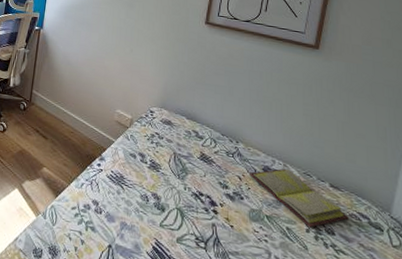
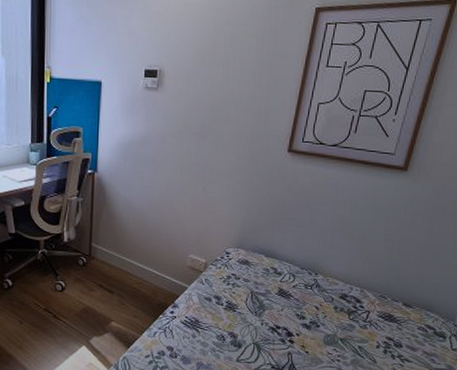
diary: present [248,168,349,228] -> none [326,294,417,344]

